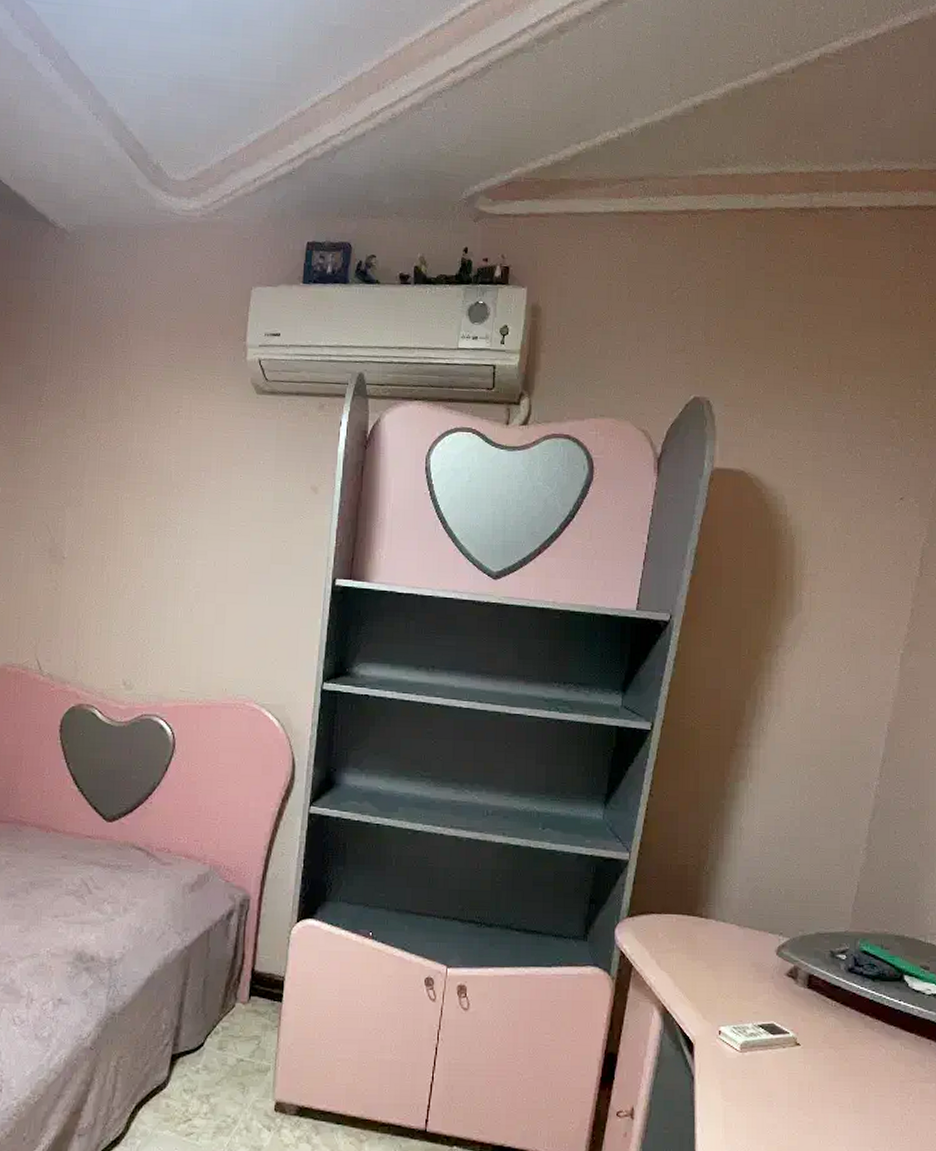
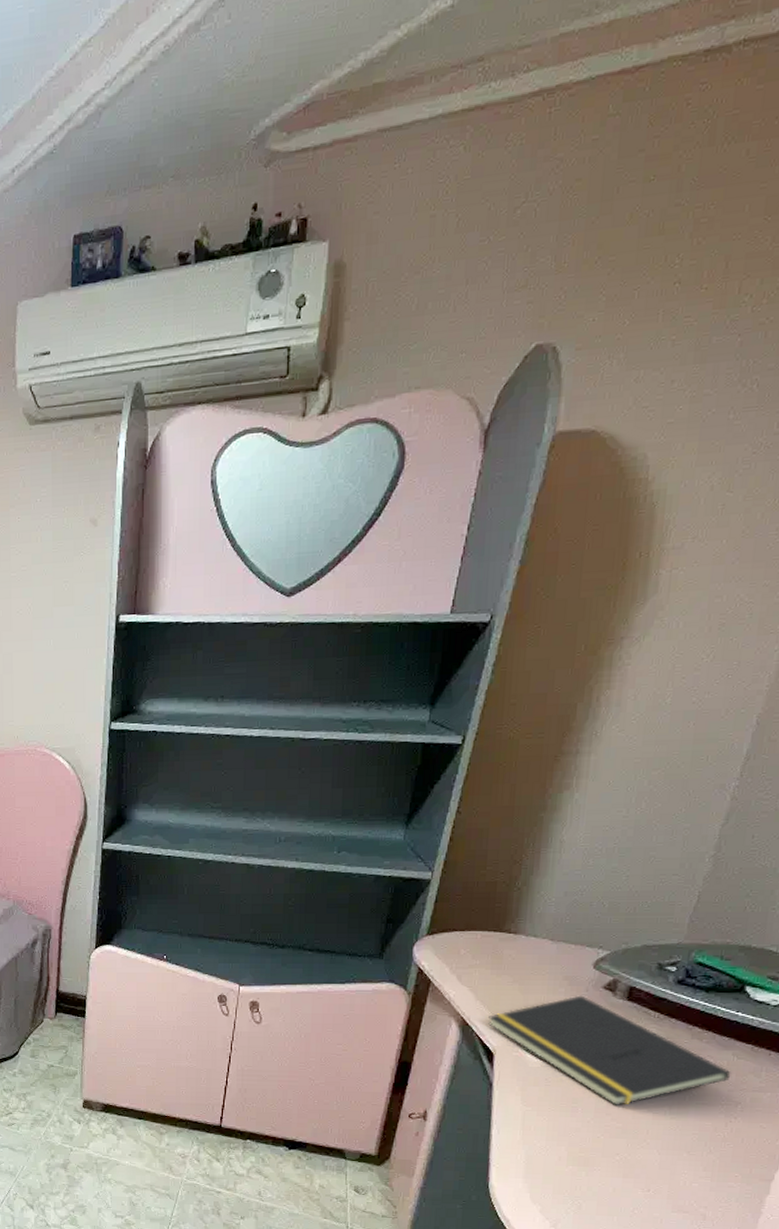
notepad: none [687,982,901,1100] -> present [488,995,731,1107]

